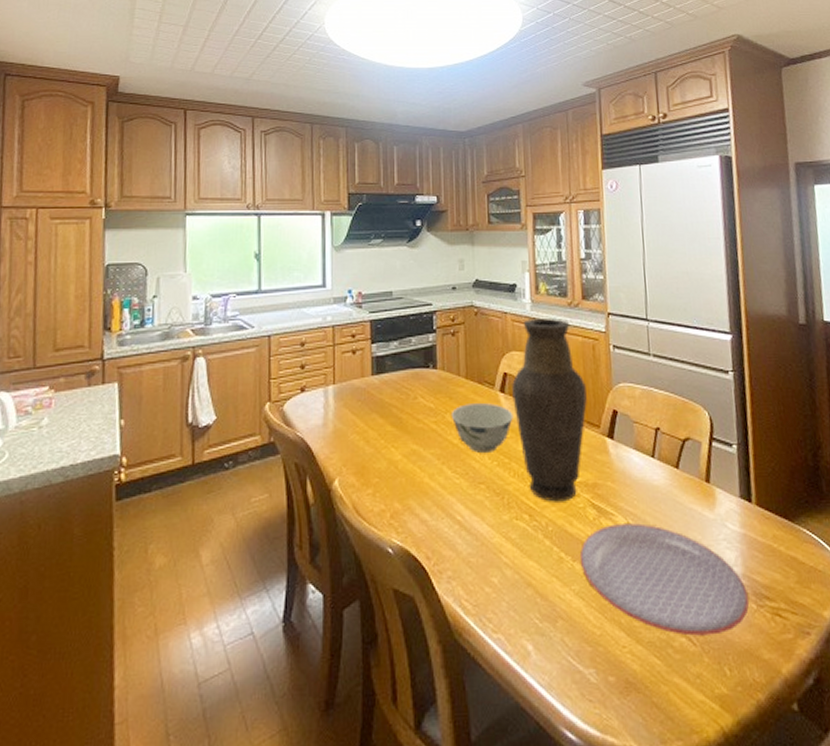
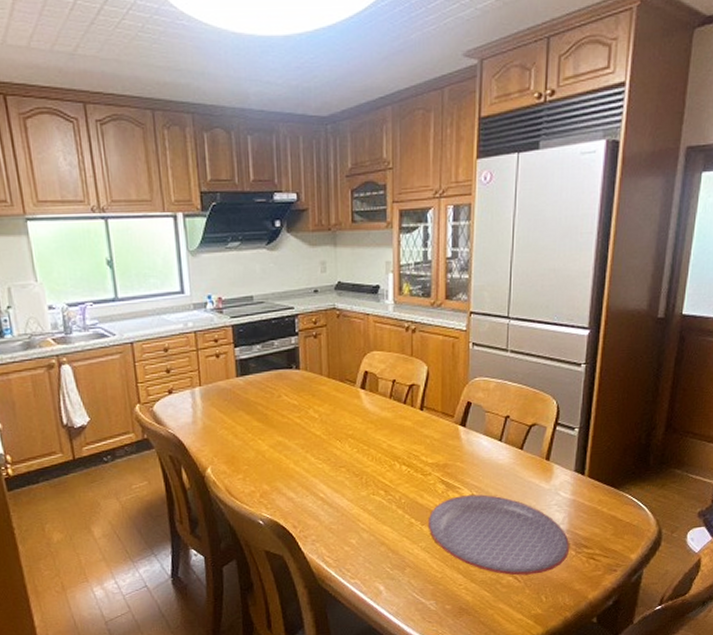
bowl: present [450,403,513,453] -> none [313,399,373,442]
vase: present [512,317,587,502] -> none [372,318,443,480]

